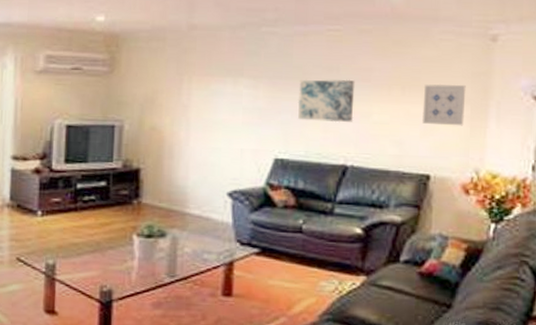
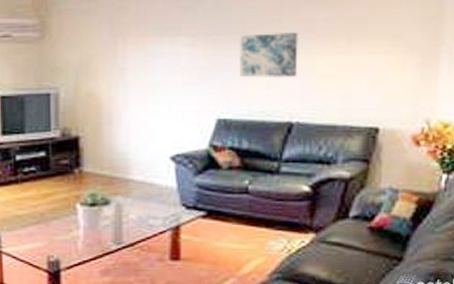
wall art: present [422,83,466,126] -> none [370,30,416,75]

